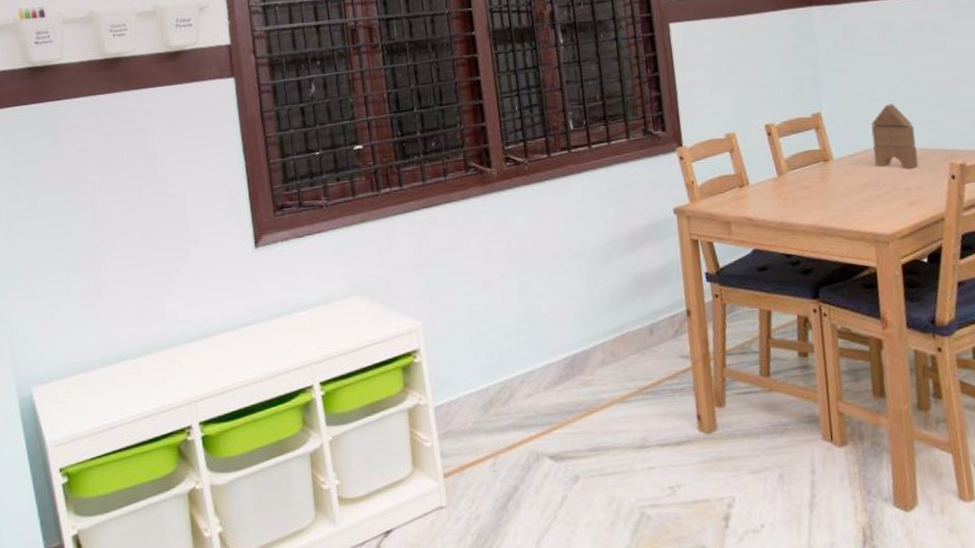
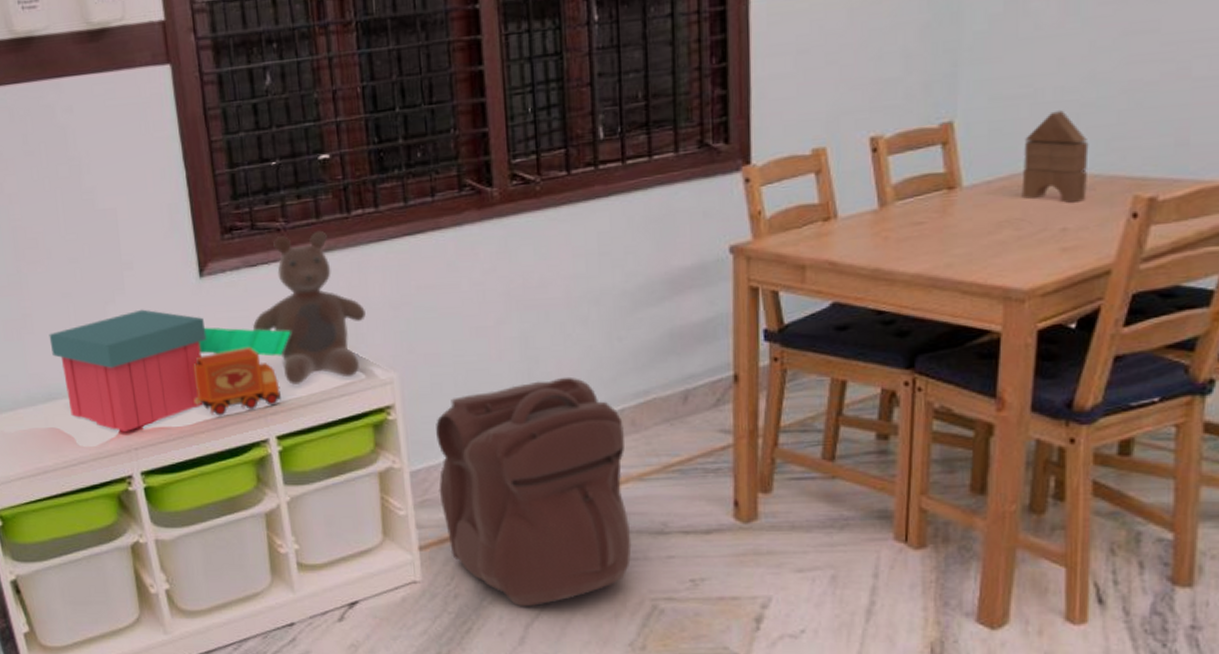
toy box: none [121,277,332,386] -> present [49,309,291,432]
toy truck: none [248,306,324,368] -> present [193,348,281,416]
bear: none [299,206,394,336] -> present [252,230,366,385]
backpack: none [454,318,620,524] -> present [436,376,632,607]

